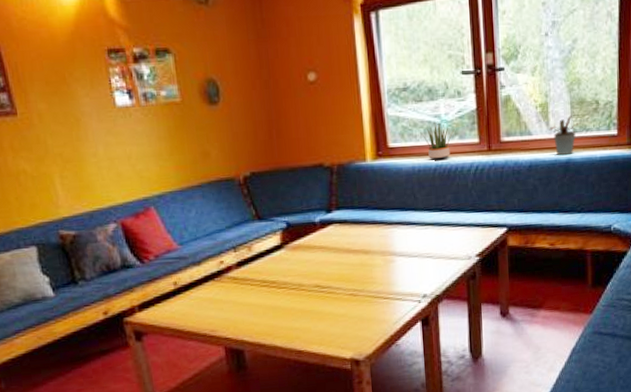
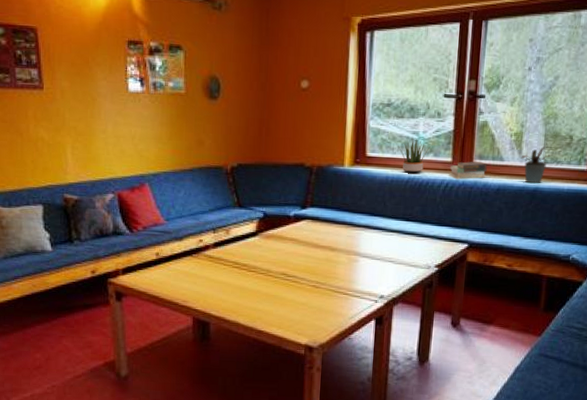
books: none [477,138,516,161] -> present [448,161,487,180]

